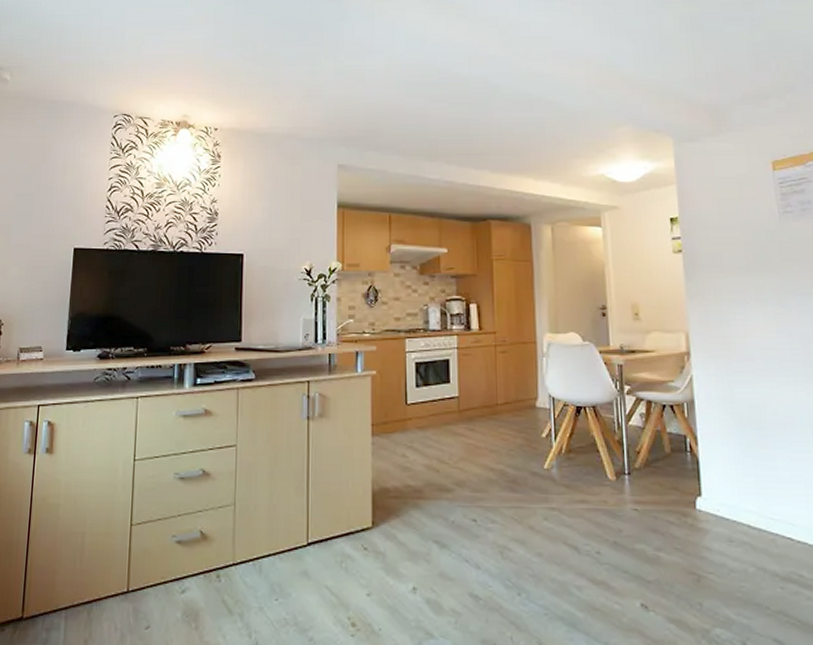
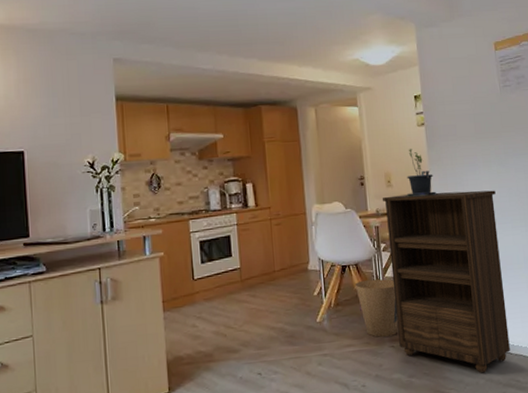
trash can: none [592,426,644,498] -> present [355,279,398,338]
bookshelf: none [628,331,791,559] -> present [383,190,510,373]
potted plant: none [657,278,697,335] -> present [406,149,437,197]

